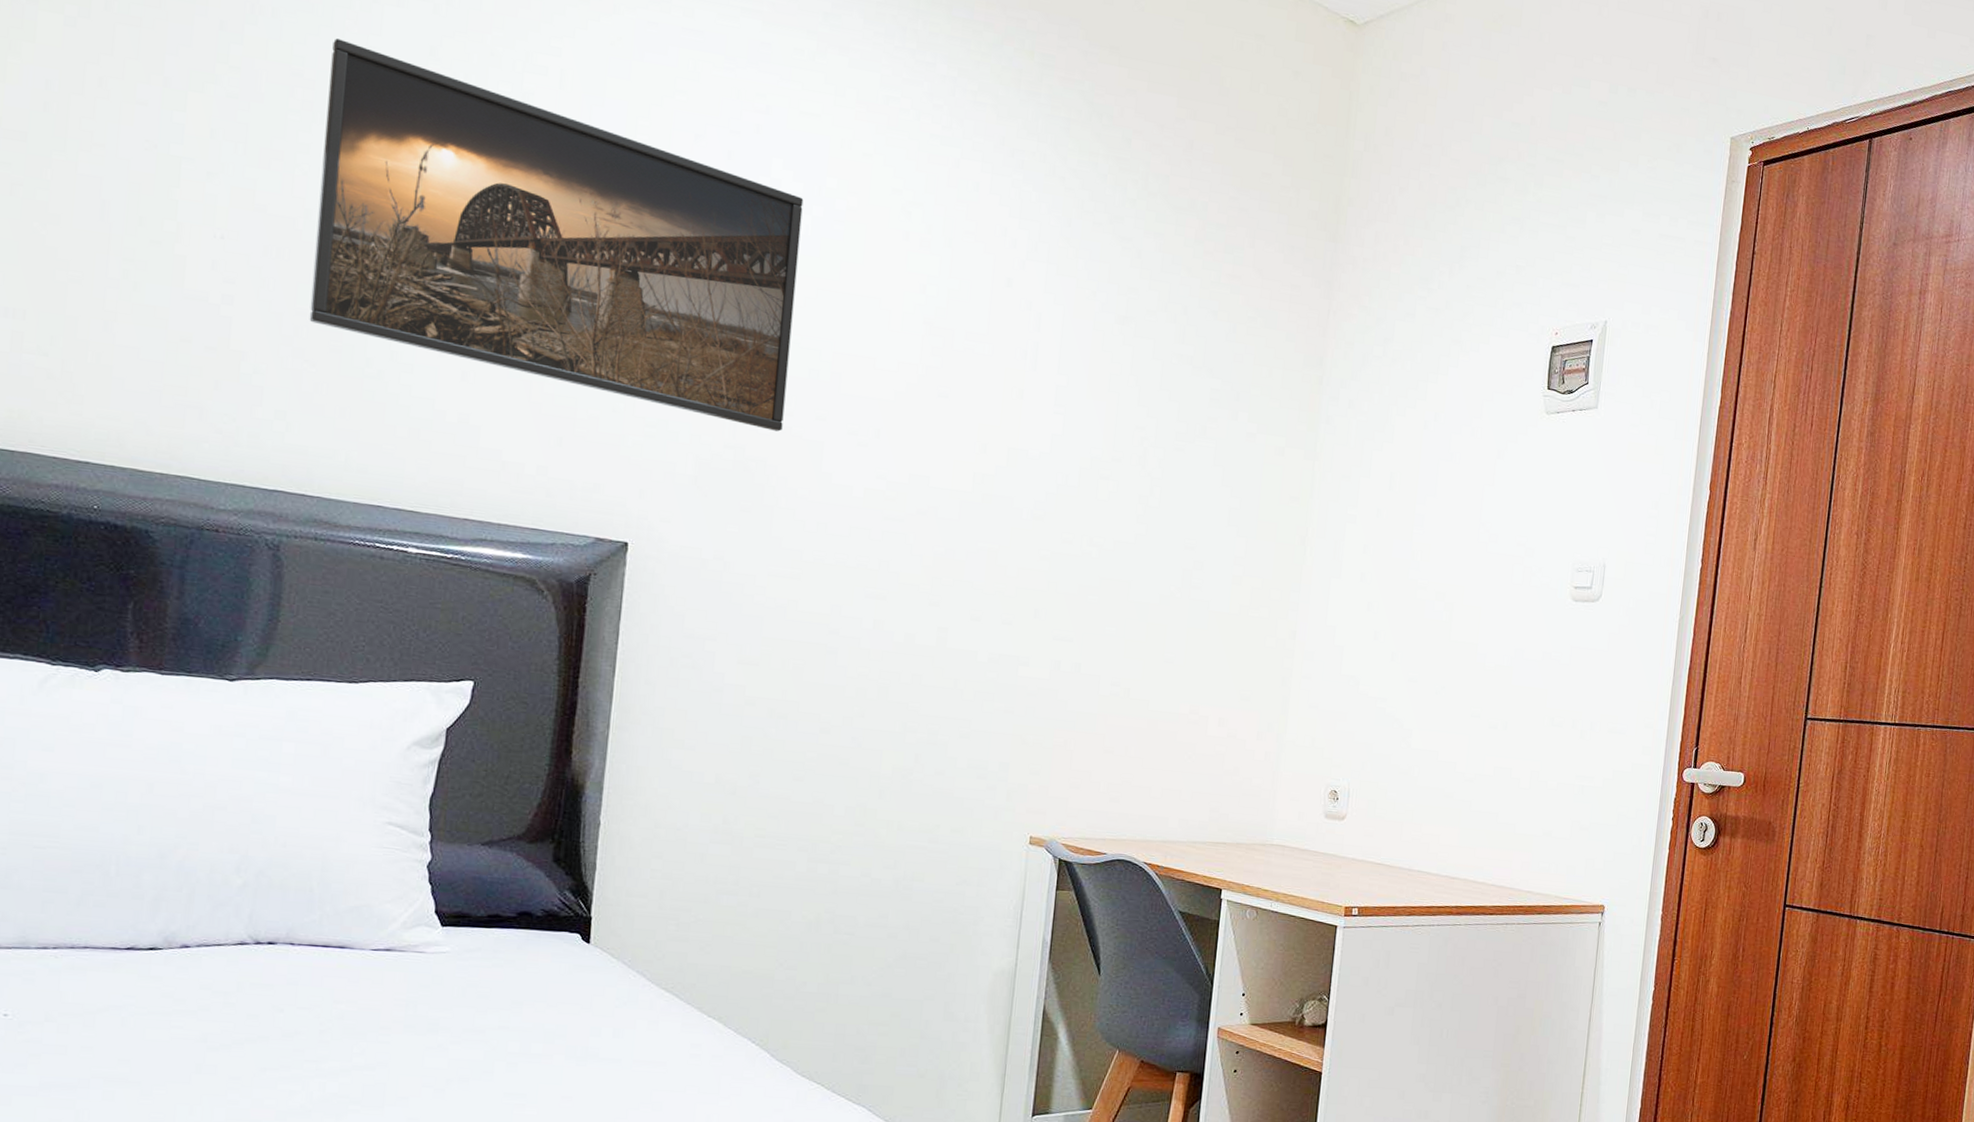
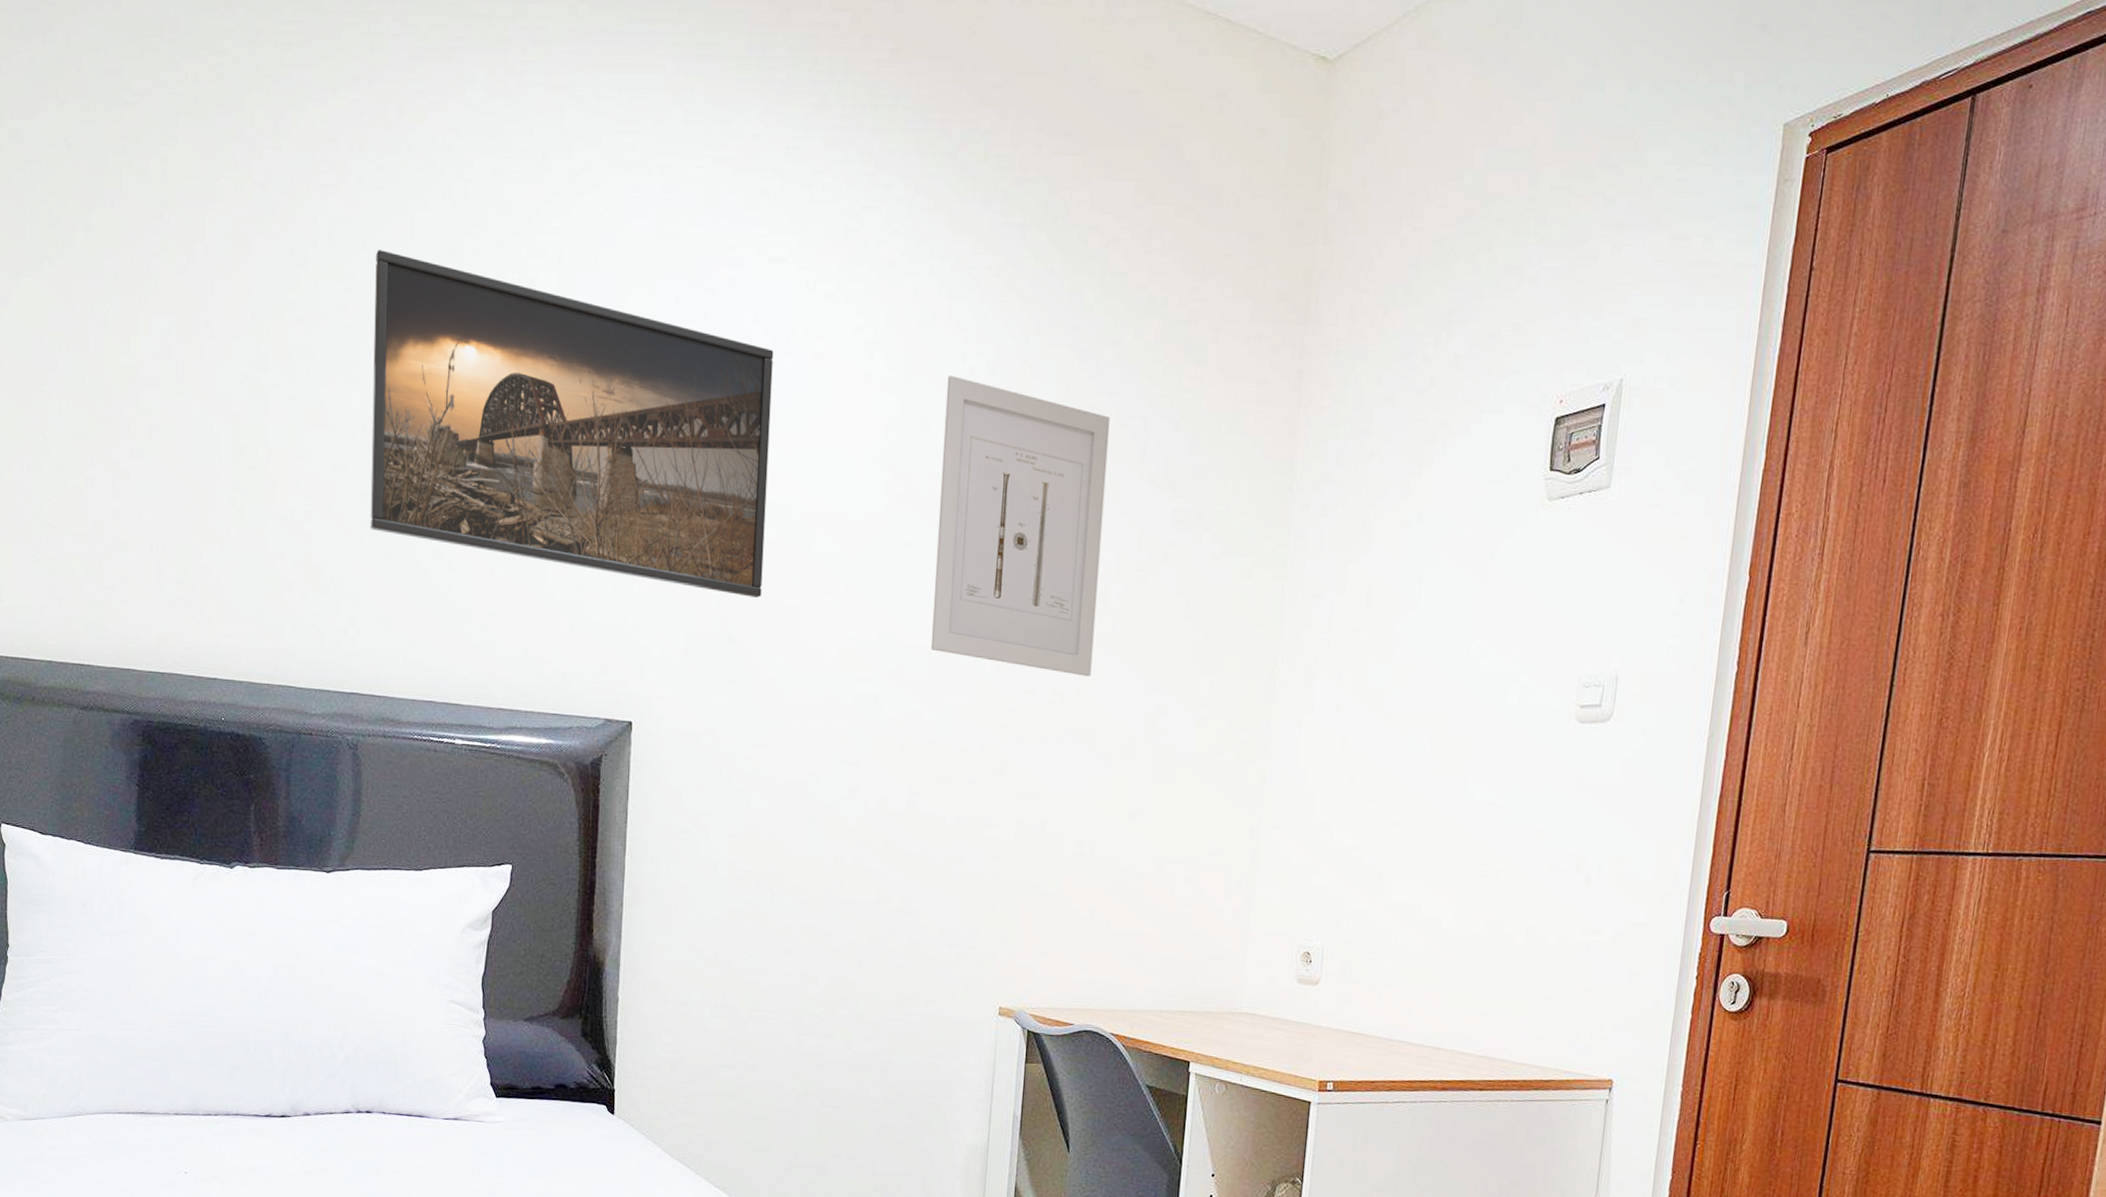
wall art: none [965,244,1151,532] -> present [930,375,1110,677]

